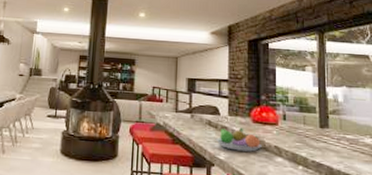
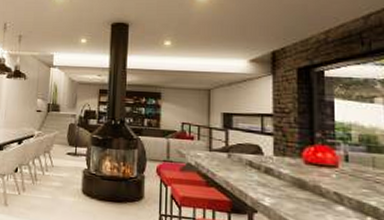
fruit bowl: present [215,127,262,152] -> none [258,170,317,198]

